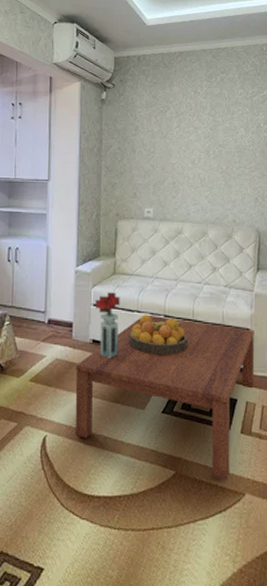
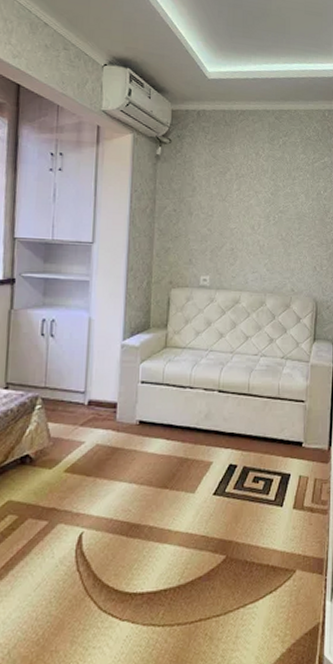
coffee table: present [75,314,255,481] -> none [117,390,309,559]
potted flower: present [95,292,120,358] -> none [143,368,171,440]
fruit bowl: present [129,314,188,355] -> none [179,390,242,434]

